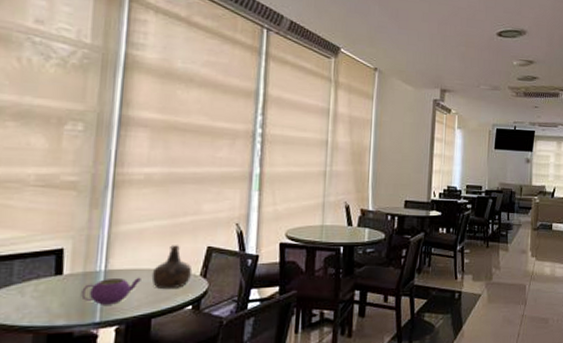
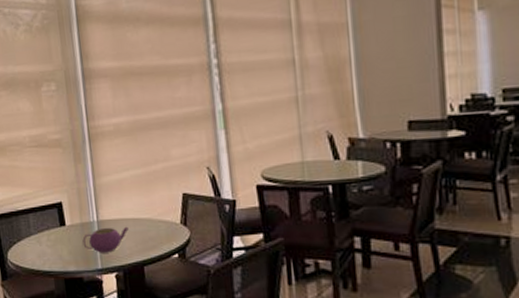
bottle: present [151,245,193,290] -> none [136,193,173,238]

